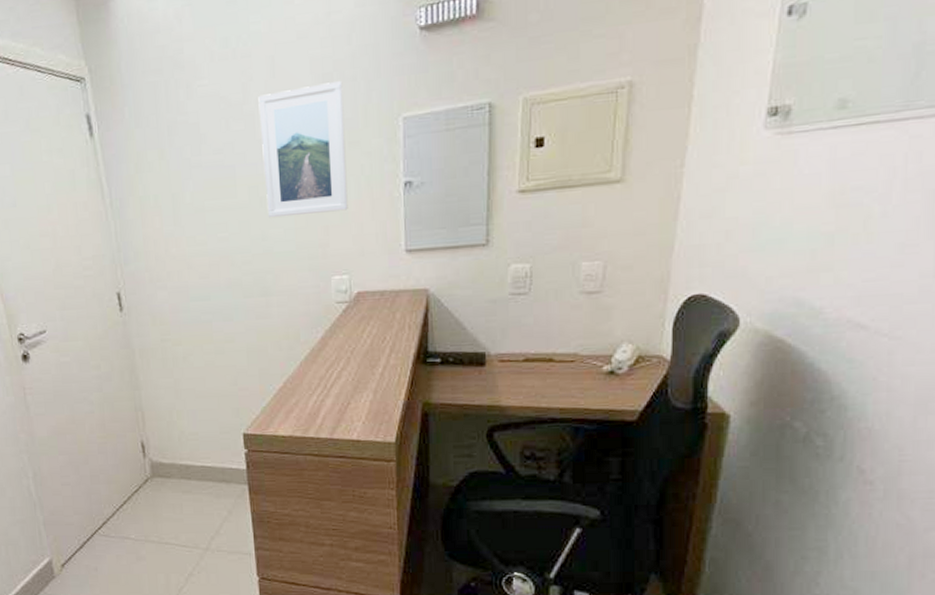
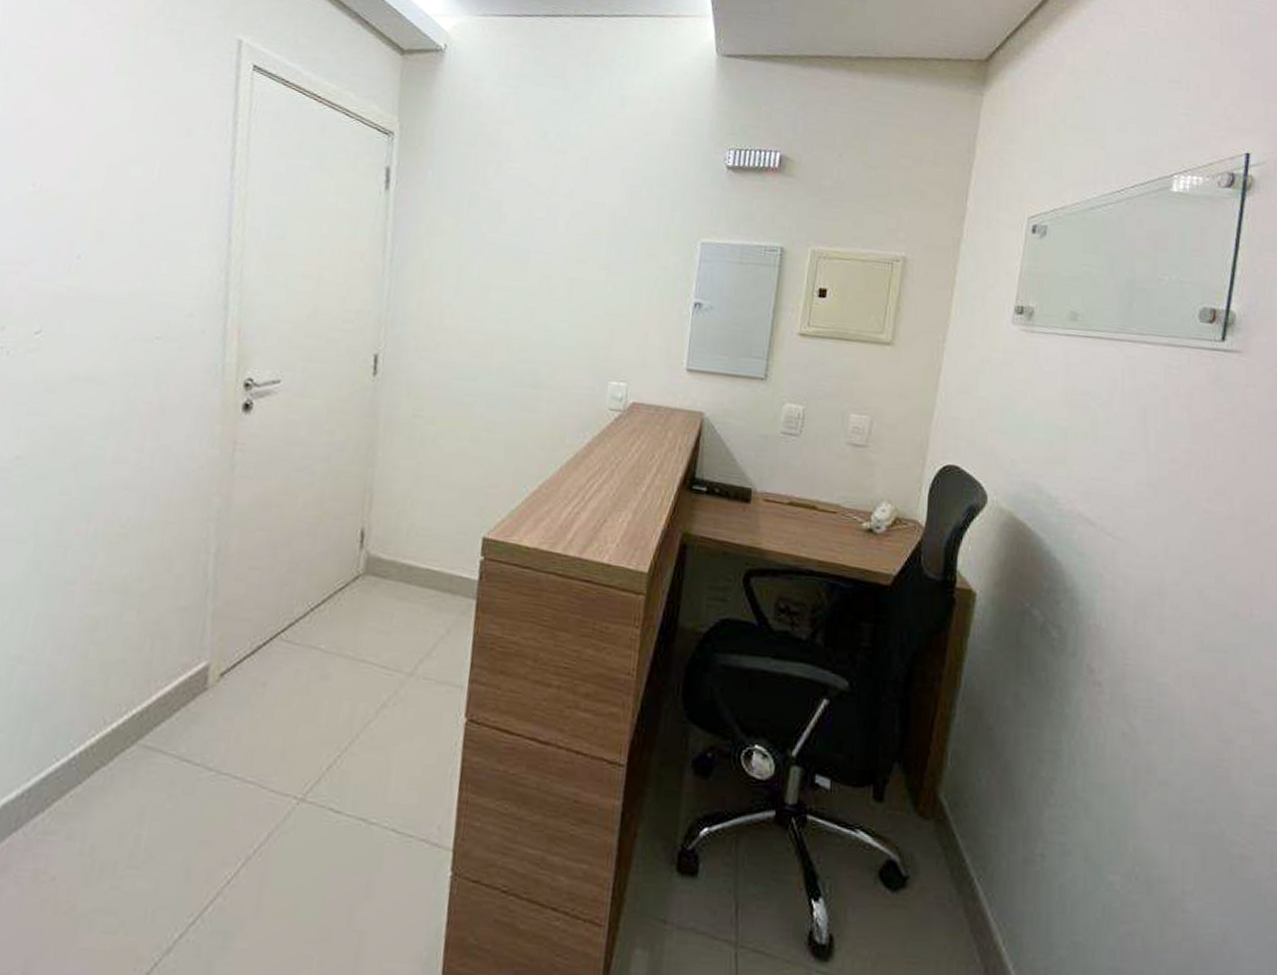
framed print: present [258,81,348,218] -> none [554,190,650,318]

